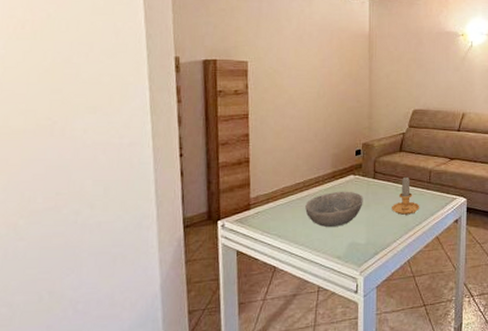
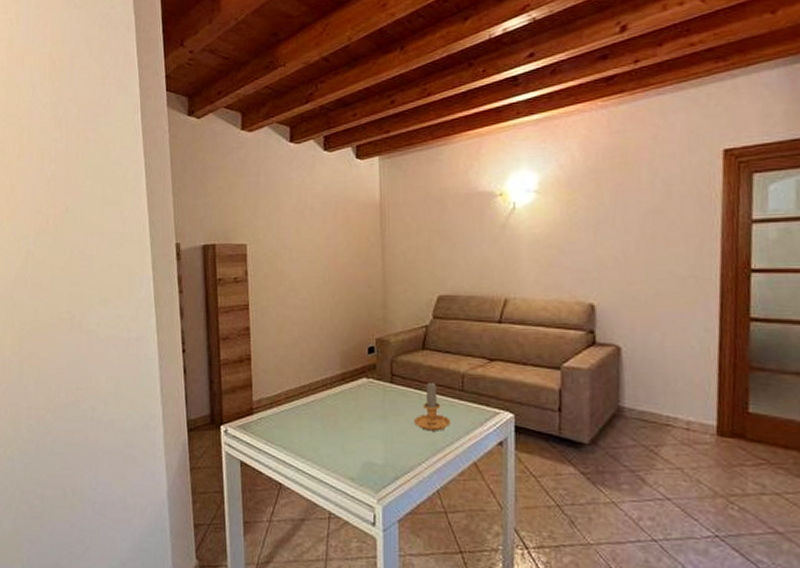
bowl: present [305,191,363,227] -> none [312,397,379,441]

